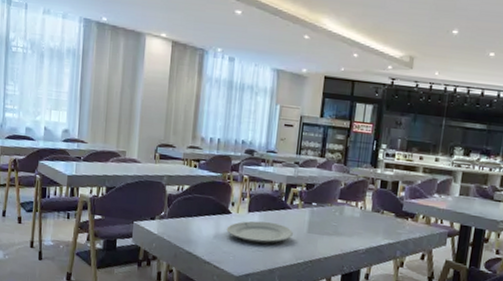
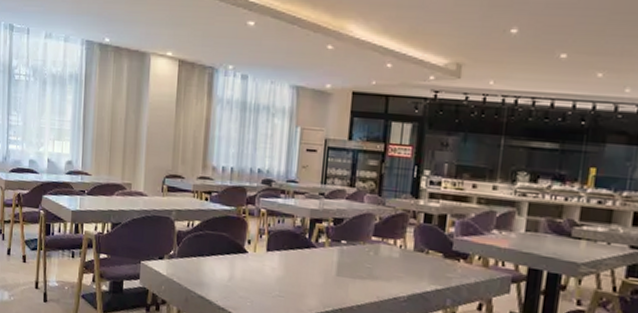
plate: present [226,220,293,244] -> none [242,261,319,289]

